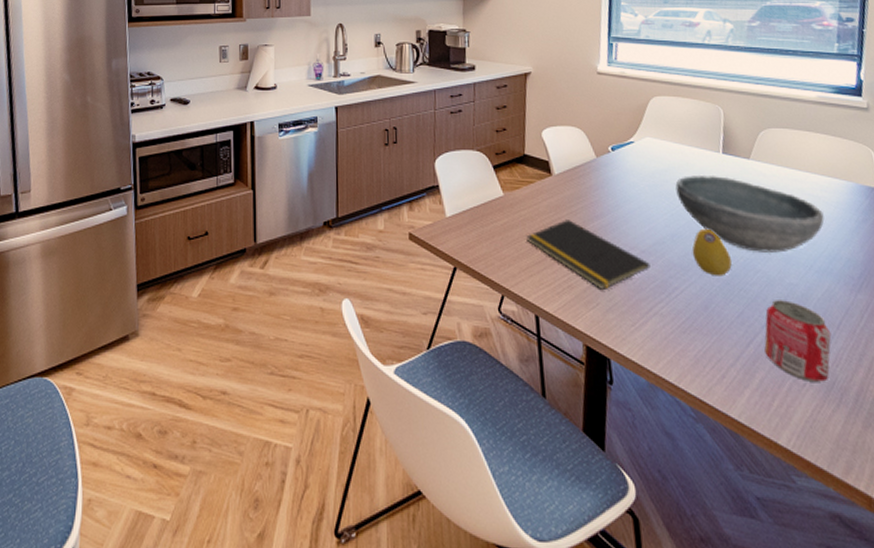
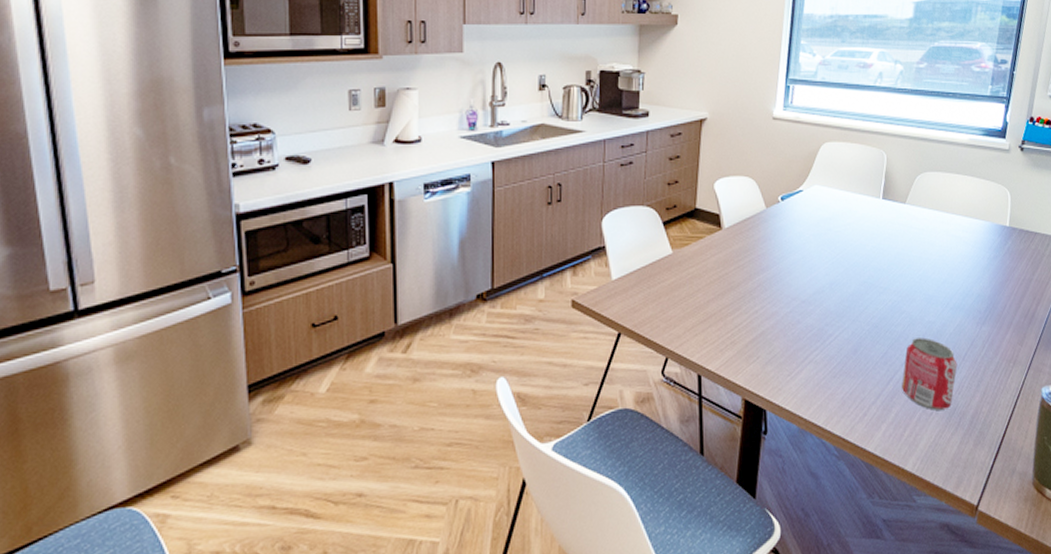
notepad: present [526,220,651,289] -> none [693,274,809,343]
bowl: present [675,176,824,253] -> none [838,222,963,294]
fruit: present [692,228,732,276] -> none [847,274,881,320]

